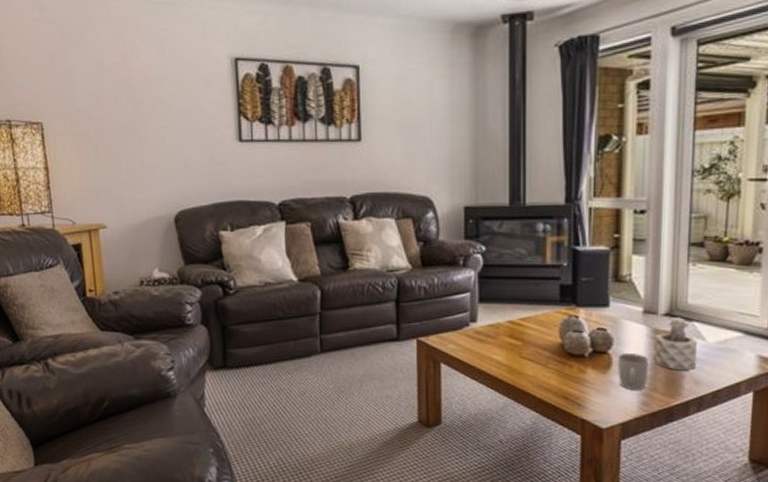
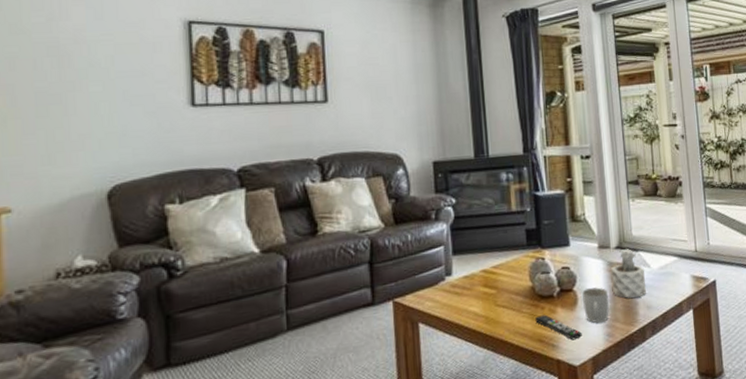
remote control: none [562,373,613,403] -> present [535,315,582,340]

